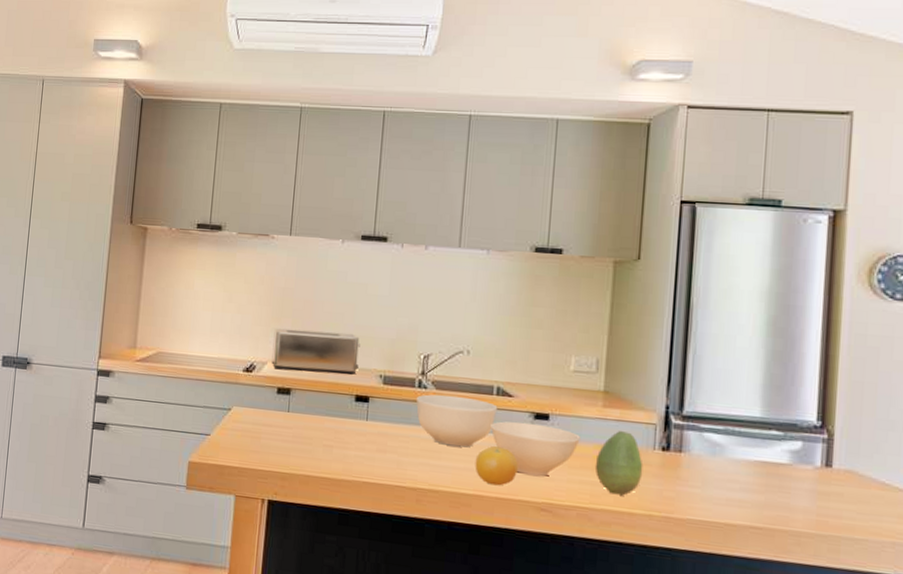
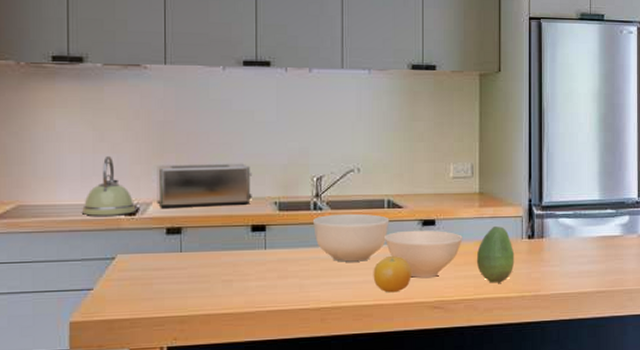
kettle: none [207,315,253,371] -> present [81,155,136,216]

